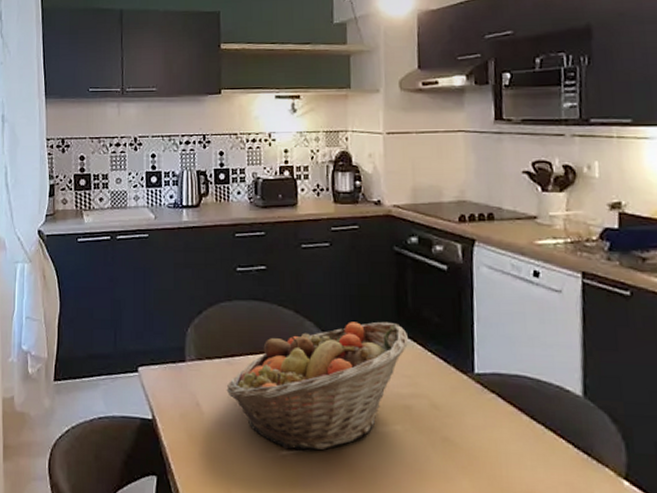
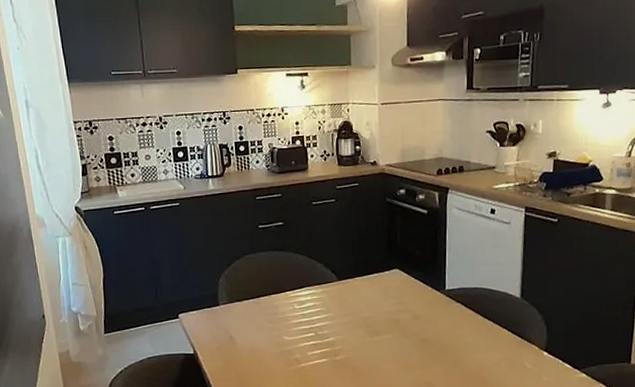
fruit basket: present [226,321,409,451] -> none [254,258,398,363]

